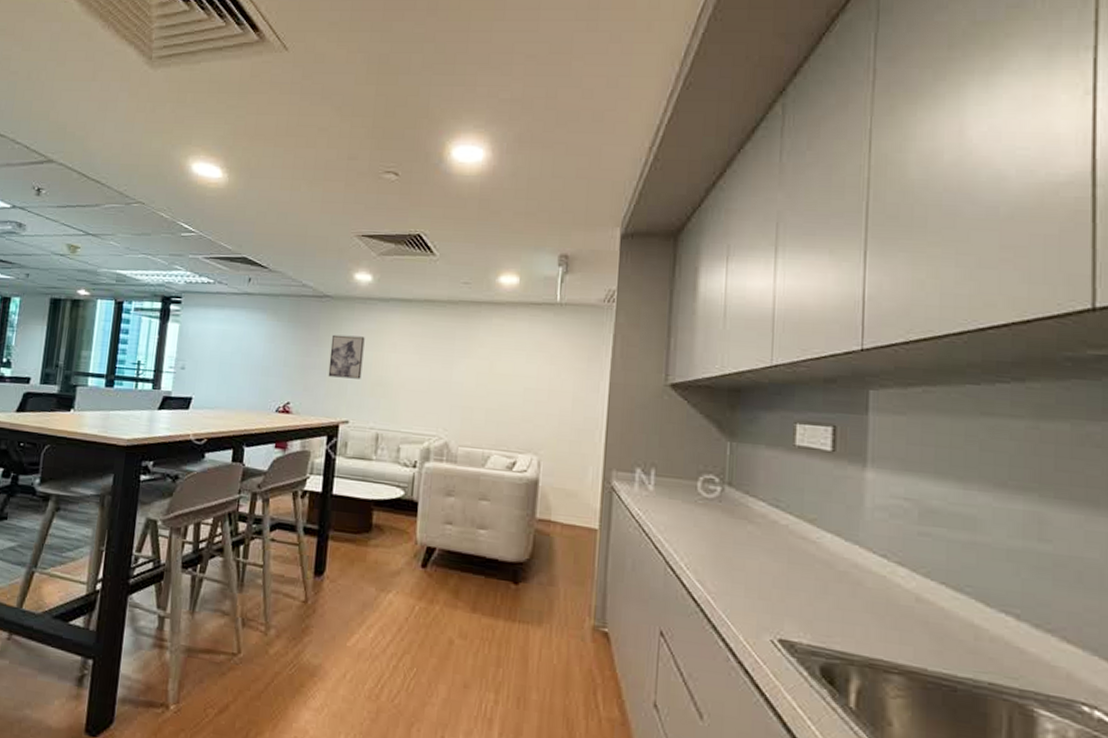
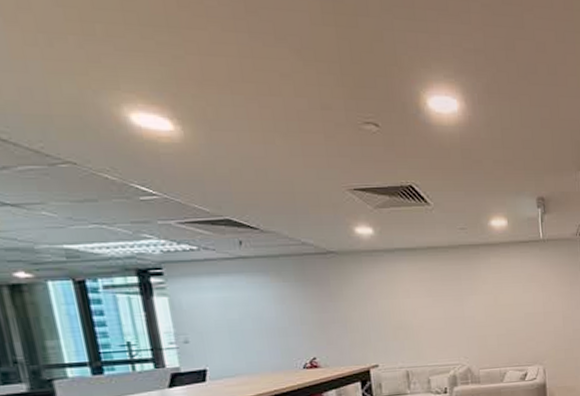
wall art: present [328,334,365,379] -> none [344,287,382,328]

